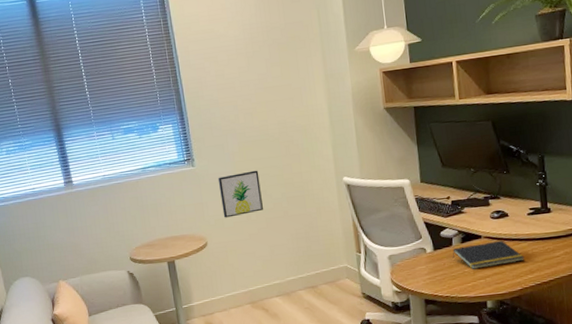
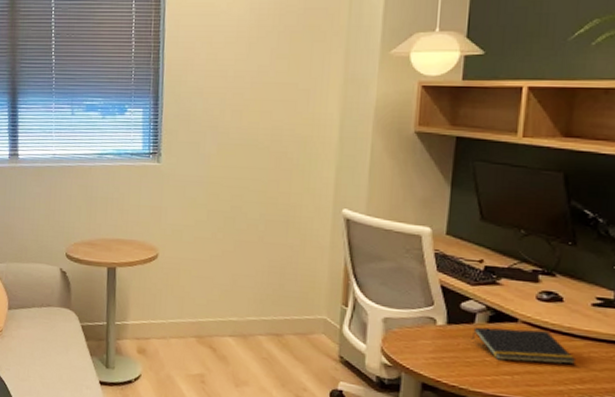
wall art: present [217,170,263,218] -> none [183,180,237,231]

